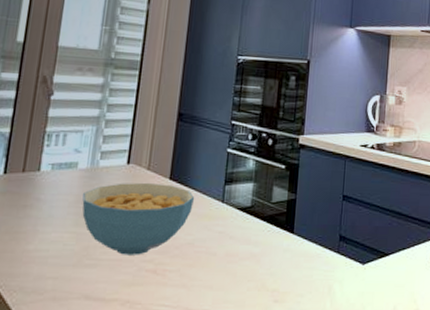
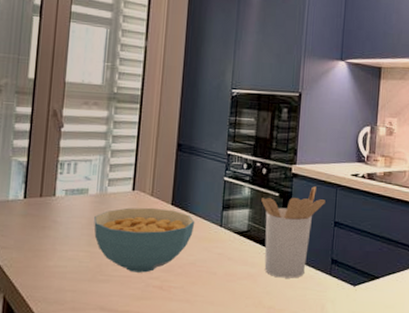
utensil holder: none [266,158,334,258] -> present [261,186,326,278]

